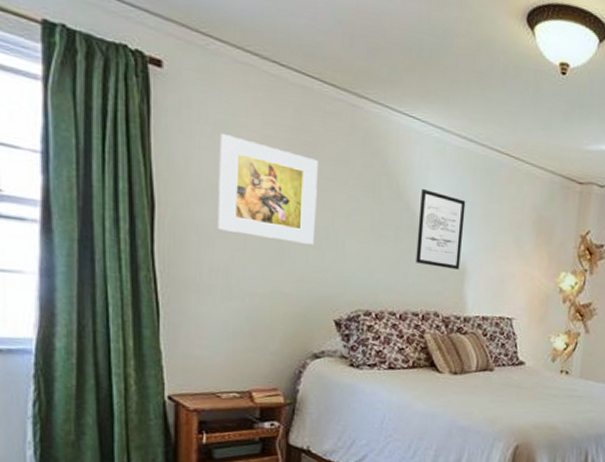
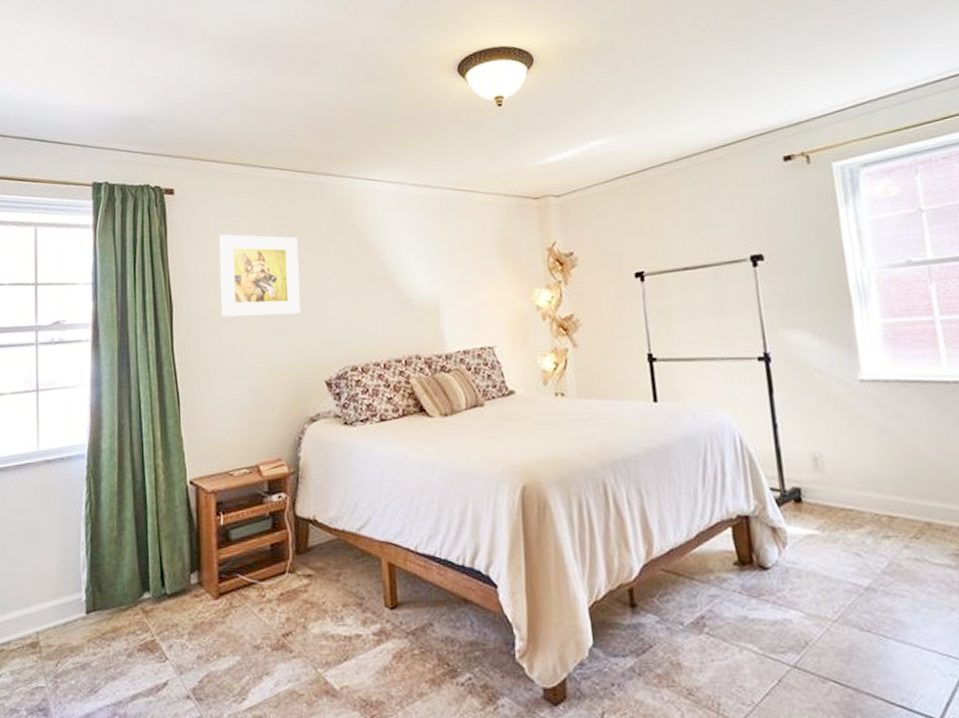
wall art: present [416,189,466,270] -> none [388,240,434,311]

